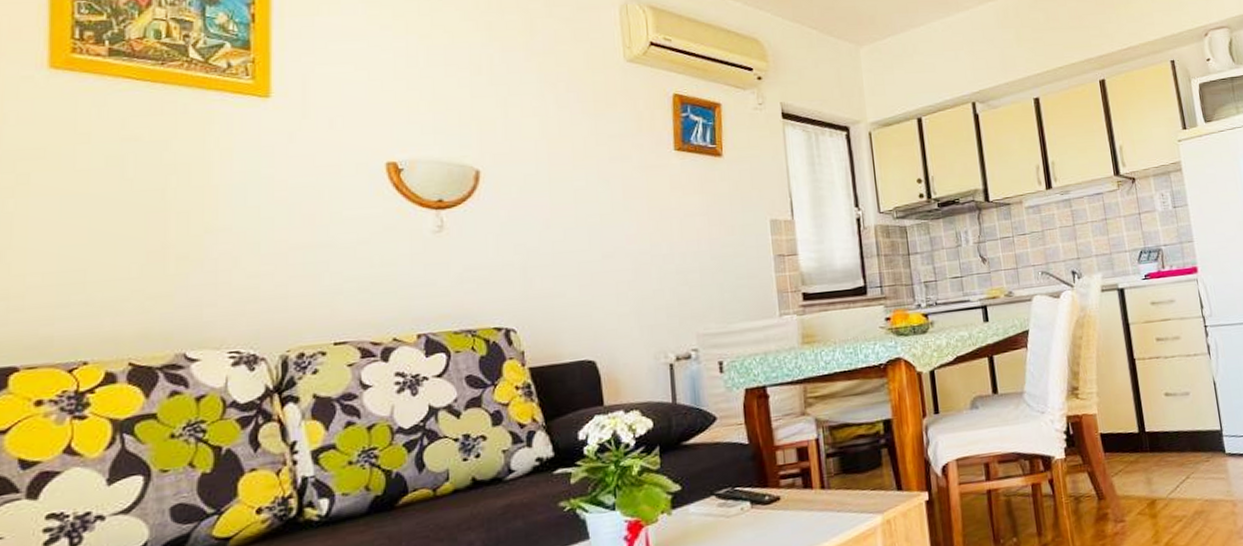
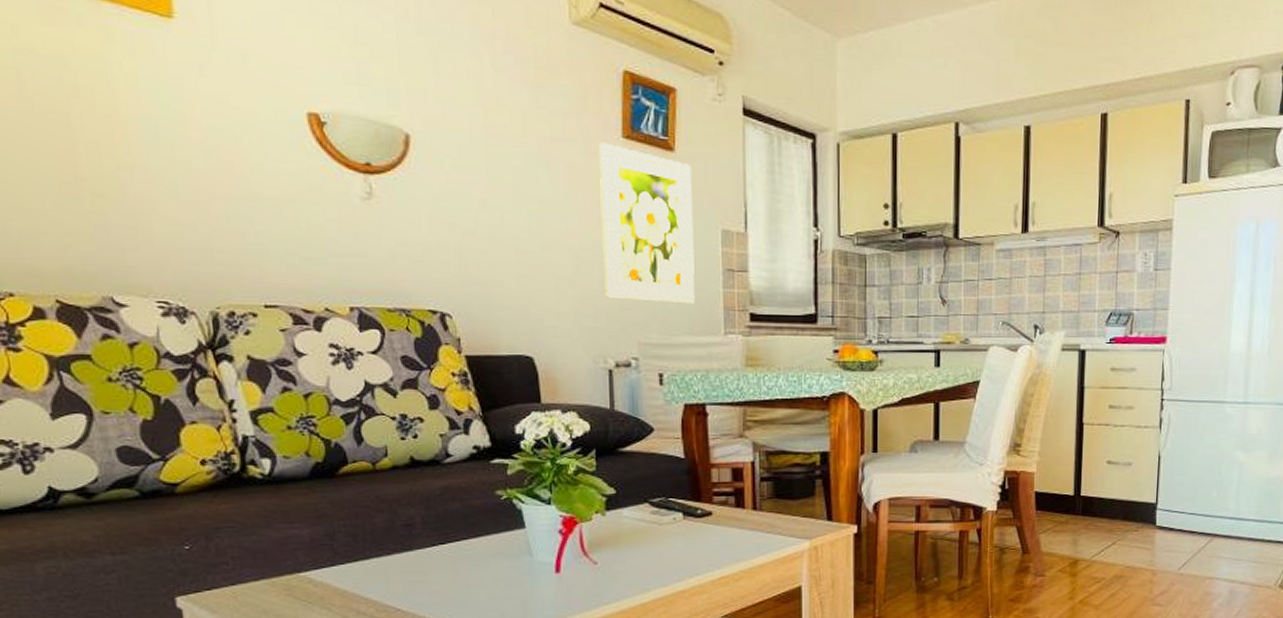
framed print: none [653,156,749,297] -> present [599,142,695,304]

